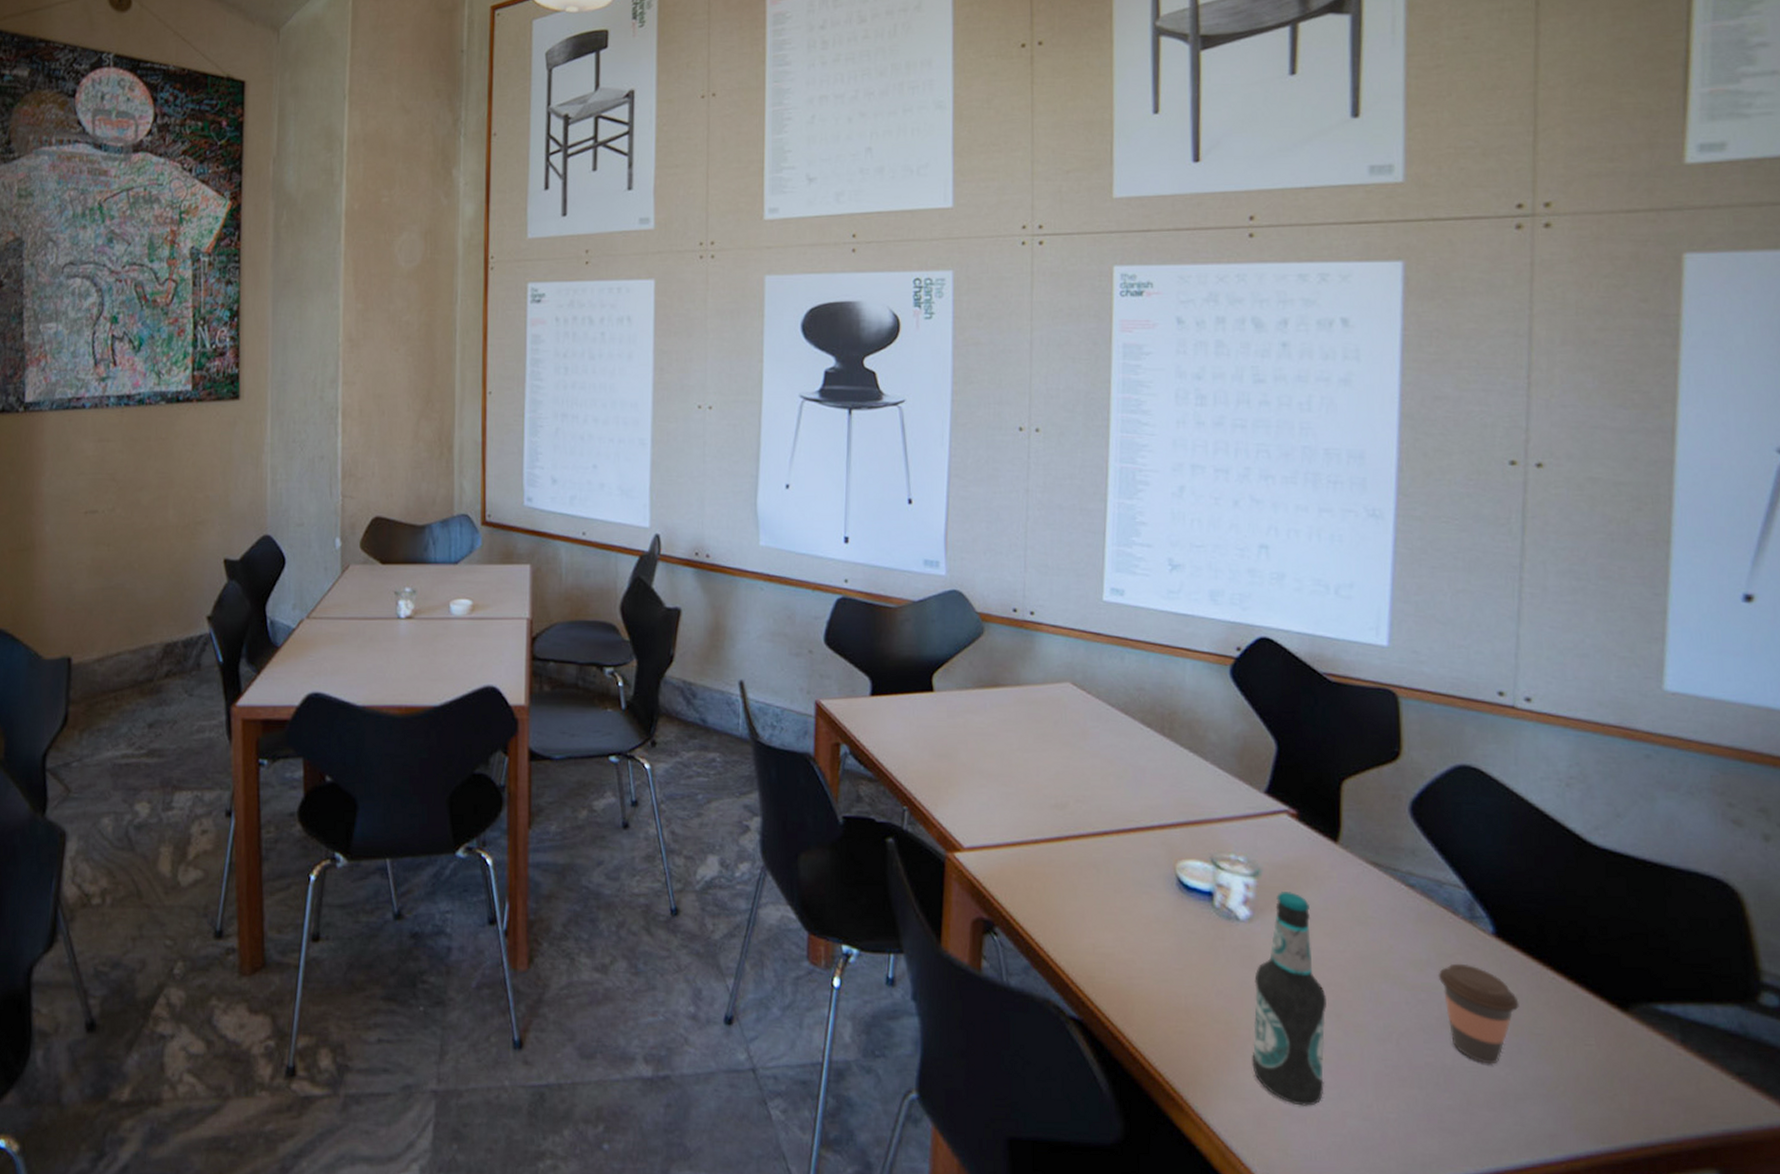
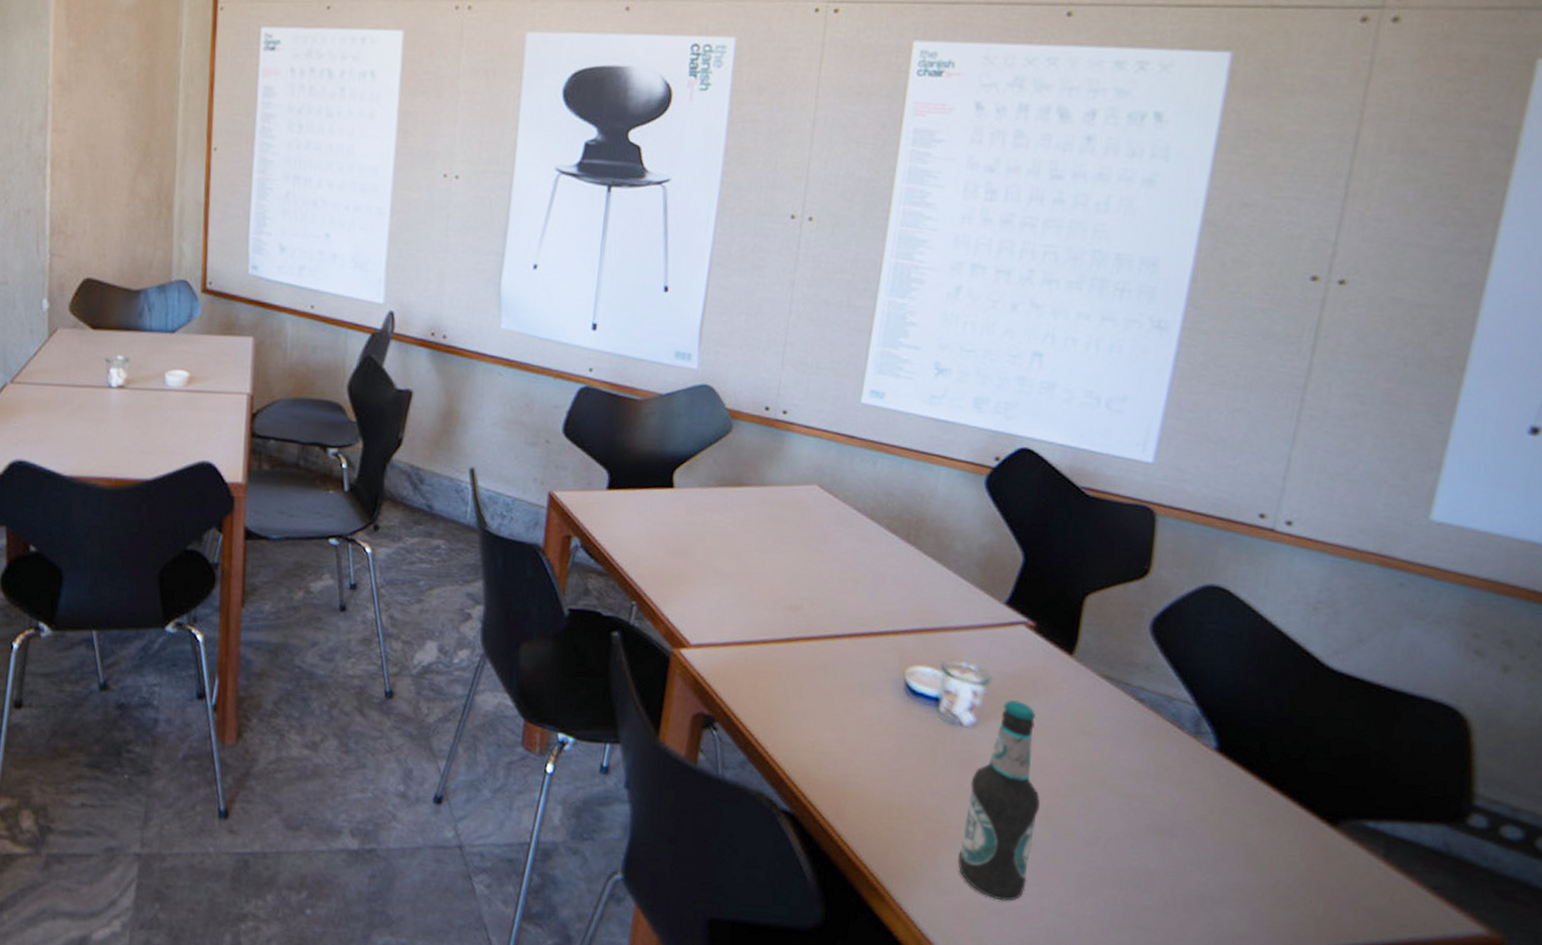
coffee cup: present [1438,963,1519,1064] -> none [1154,775,1231,870]

